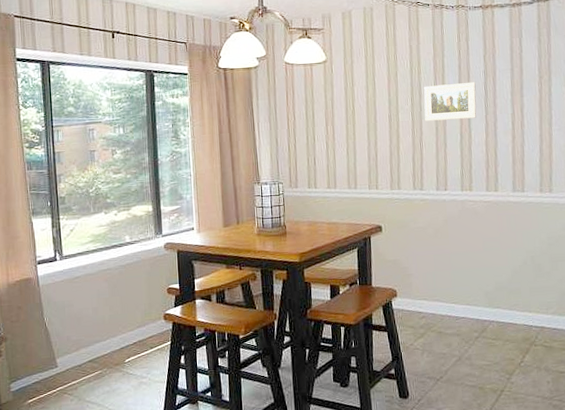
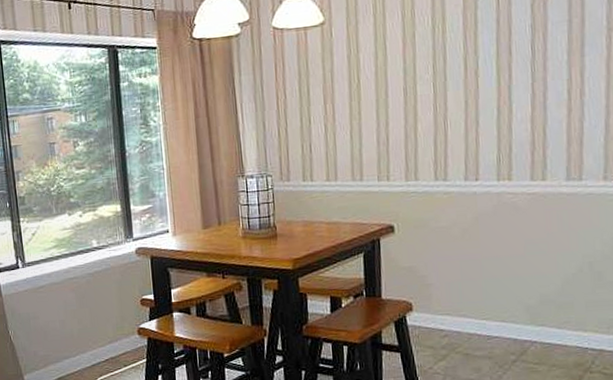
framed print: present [424,81,477,121] -> none [449,39,520,94]

